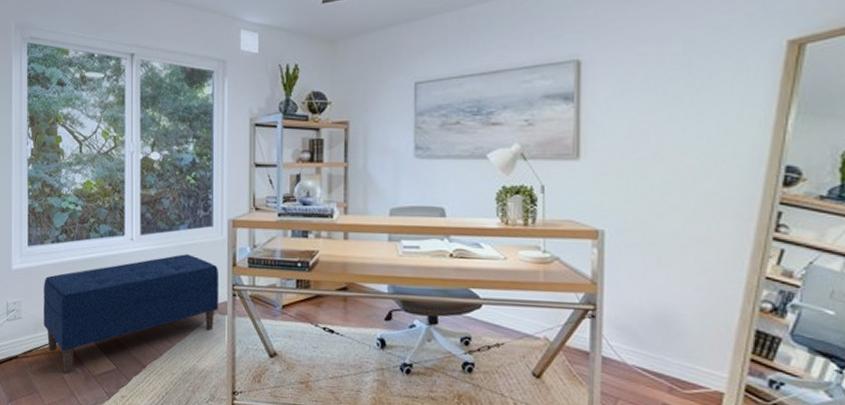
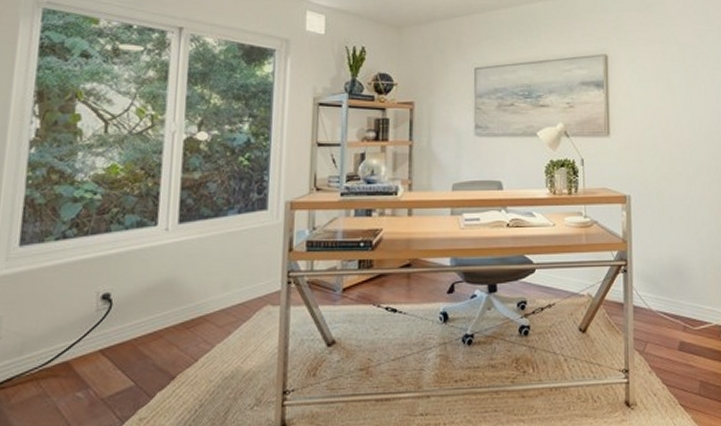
bench: present [44,254,219,375] -> none [34,242,273,403]

